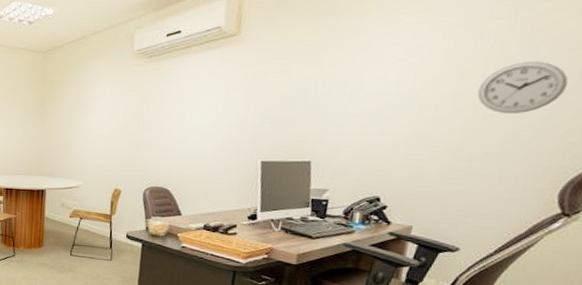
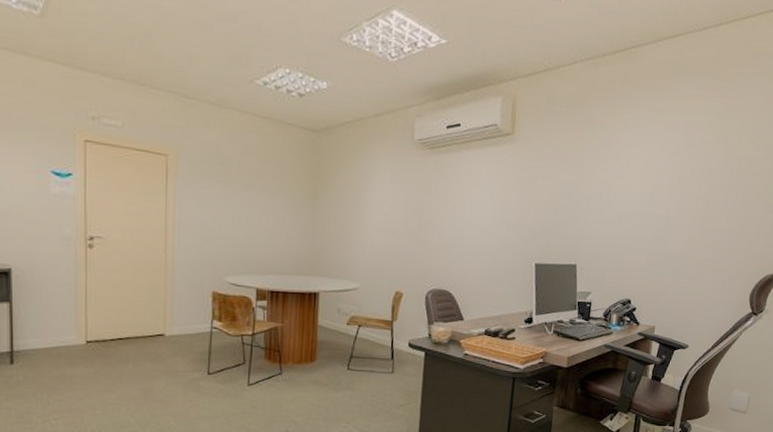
wall clock: present [477,61,569,114] -> none [695,182,752,227]

